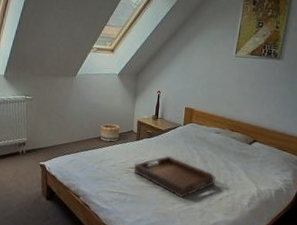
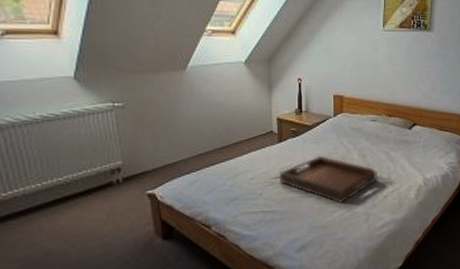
basket: present [100,123,120,142] -> none [229,126,256,150]

